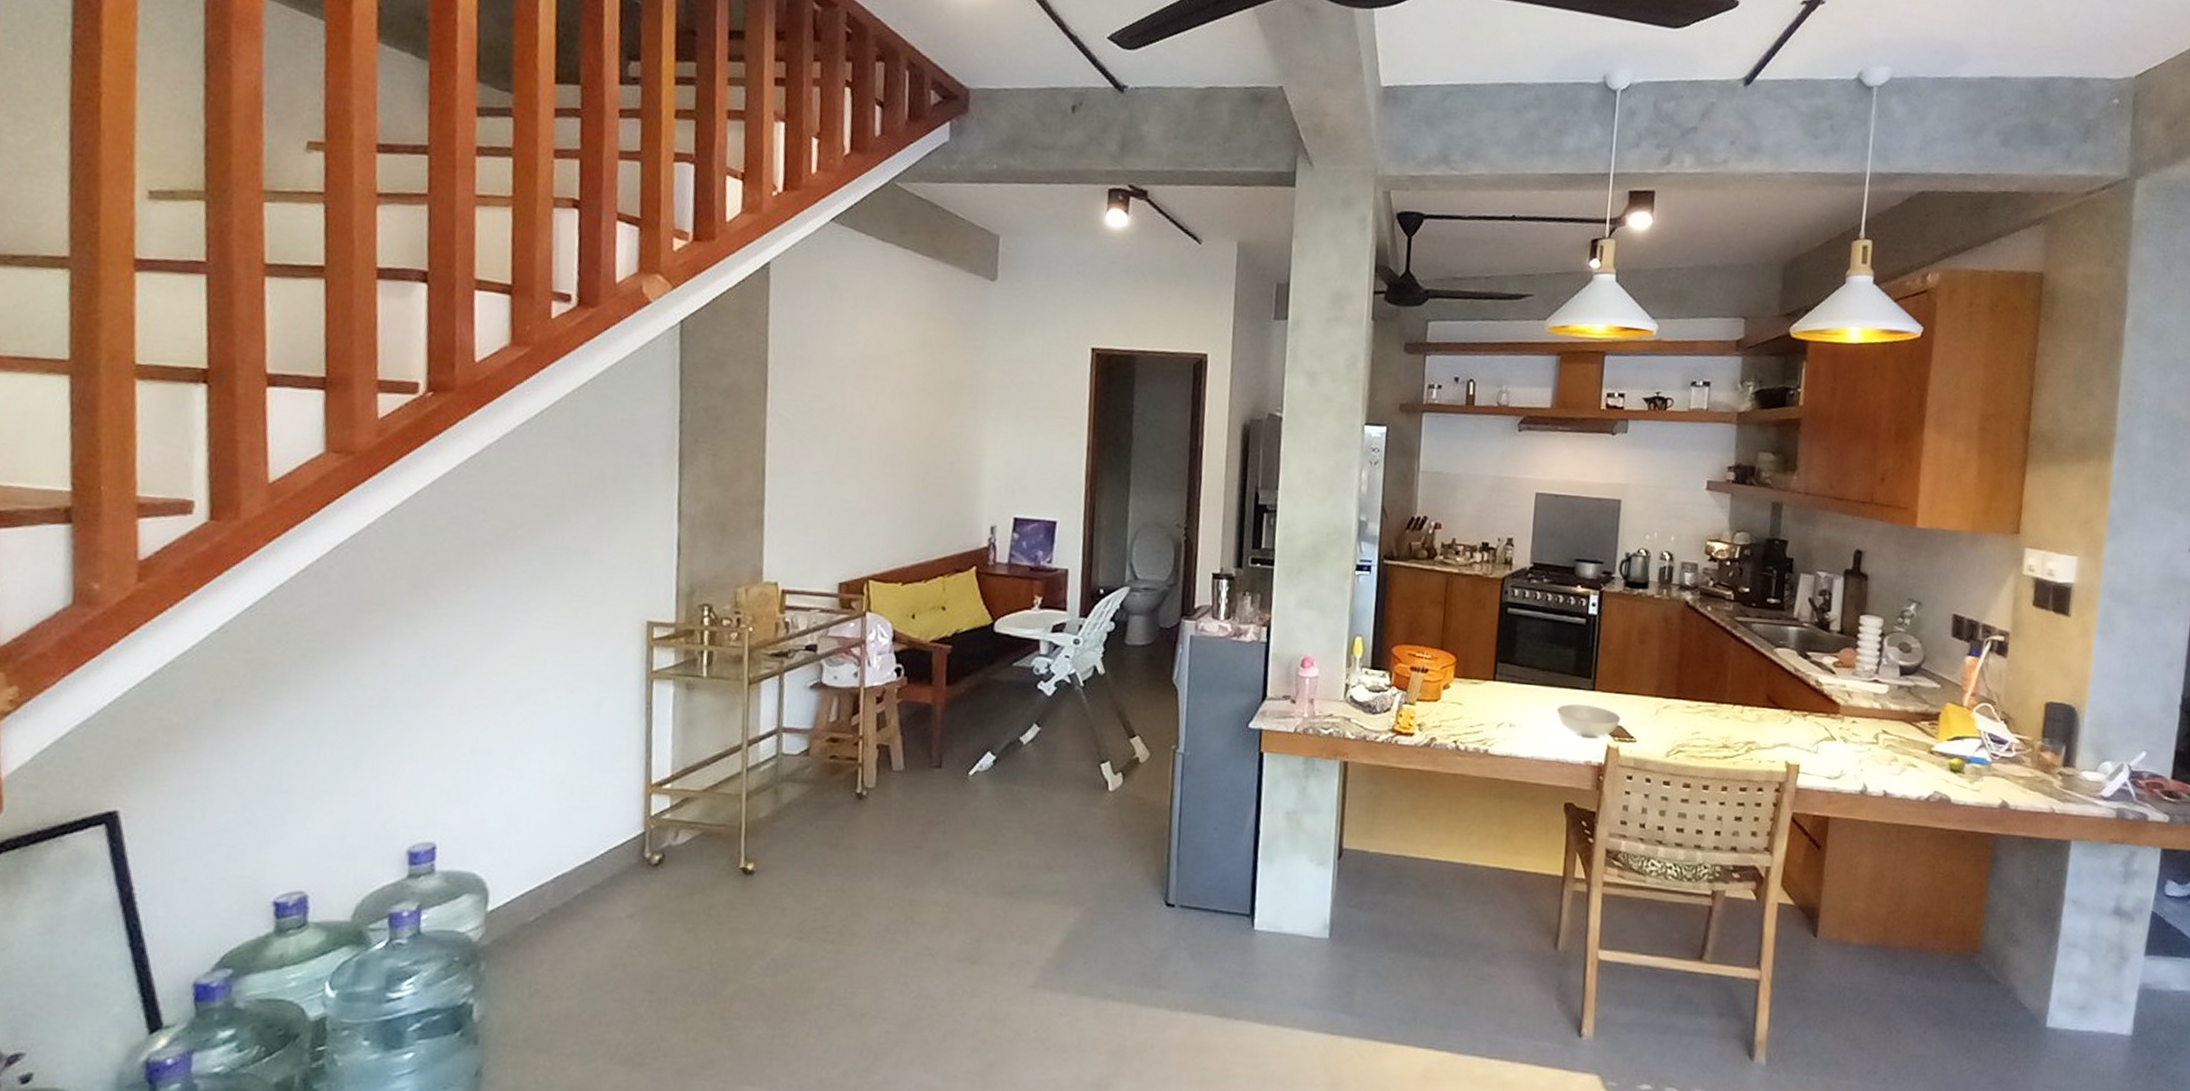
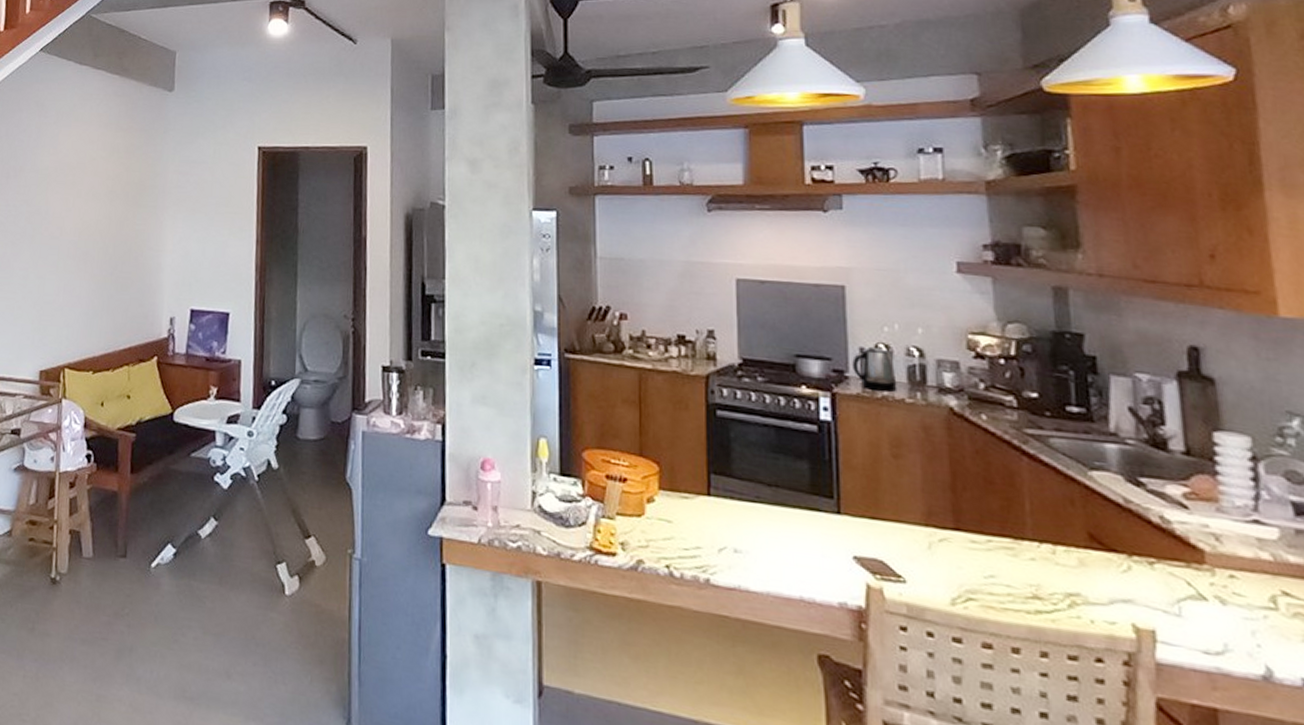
bowl: present [1556,704,1621,739] -> none [793,529,880,575]

